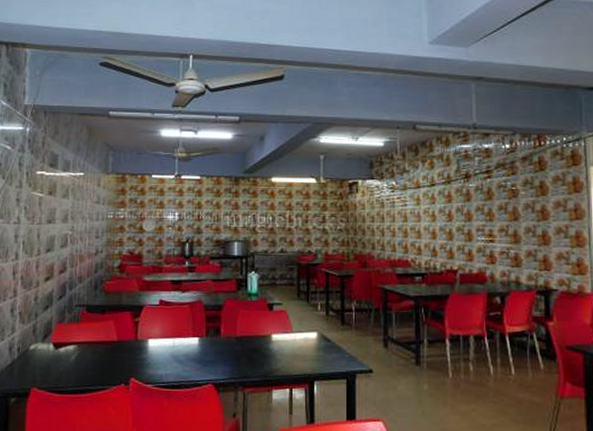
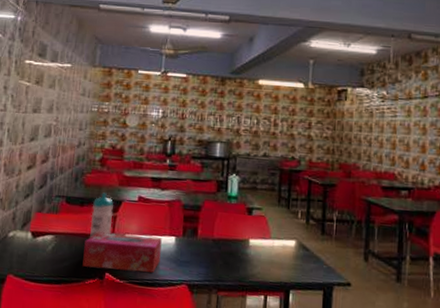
tissue box: none [107,338,185,375] -> present [82,232,162,273]
water bottle: none [112,299,135,344] -> present [90,192,114,237]

